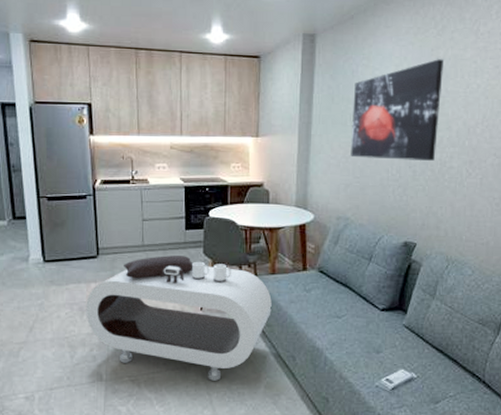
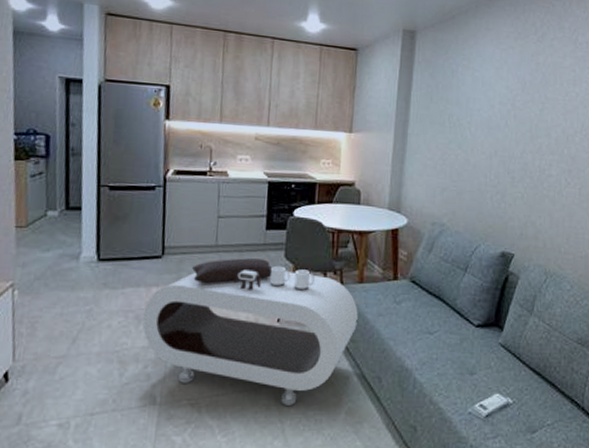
wall art: present [350,59,444,162] -> none [448,65,544,168]

